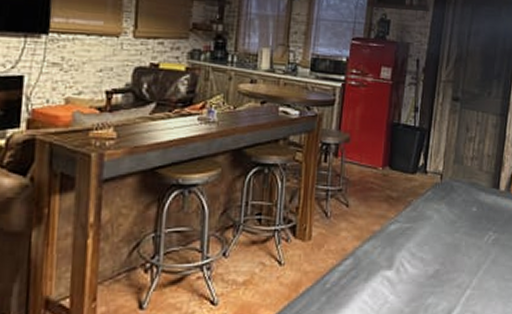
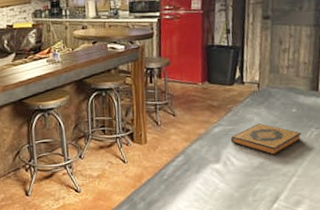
hardback book: none [407,222,480,263] -> present [231,123,302,156]

